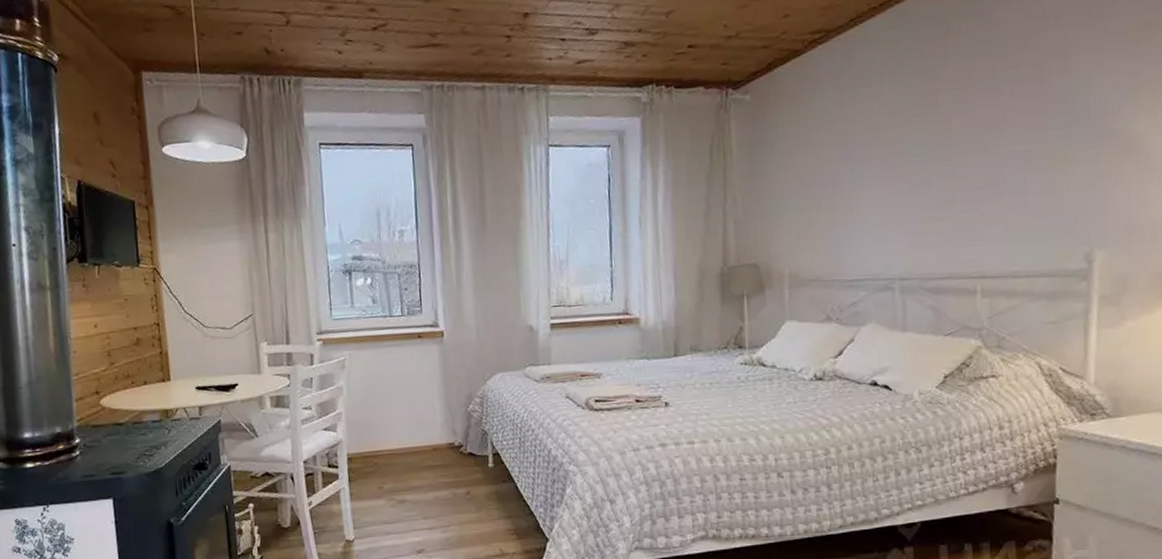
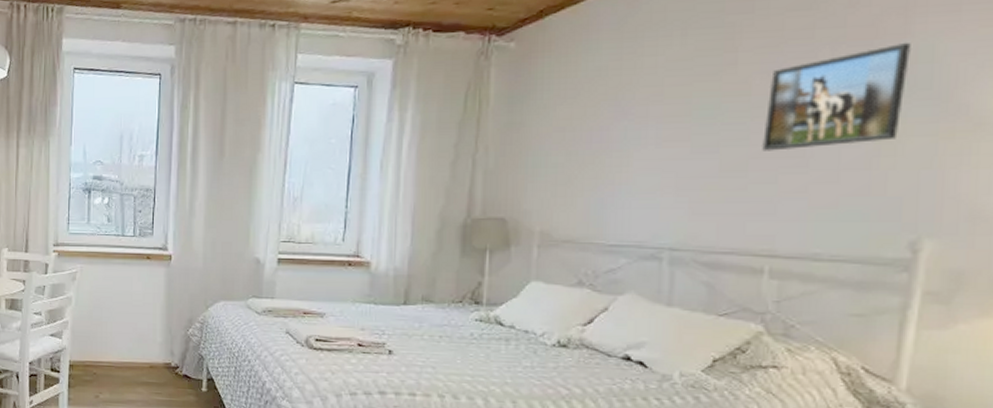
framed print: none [965,79,1071,183] -> present [762,42,911,151]

